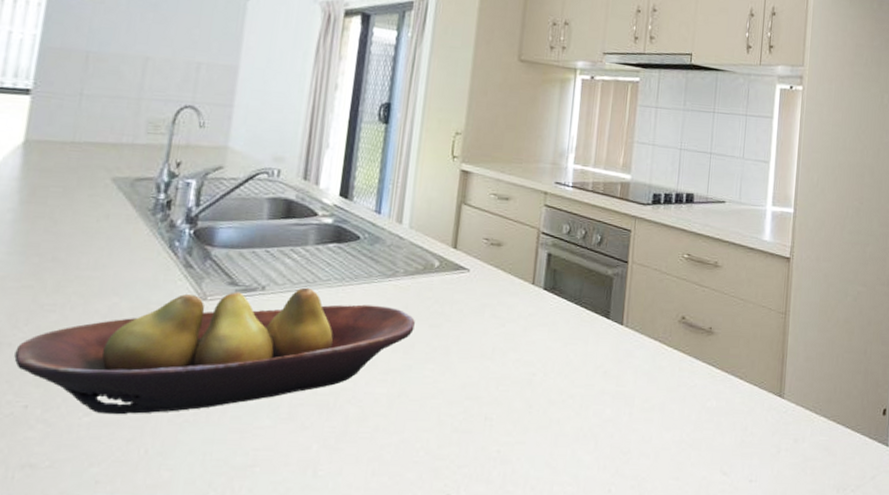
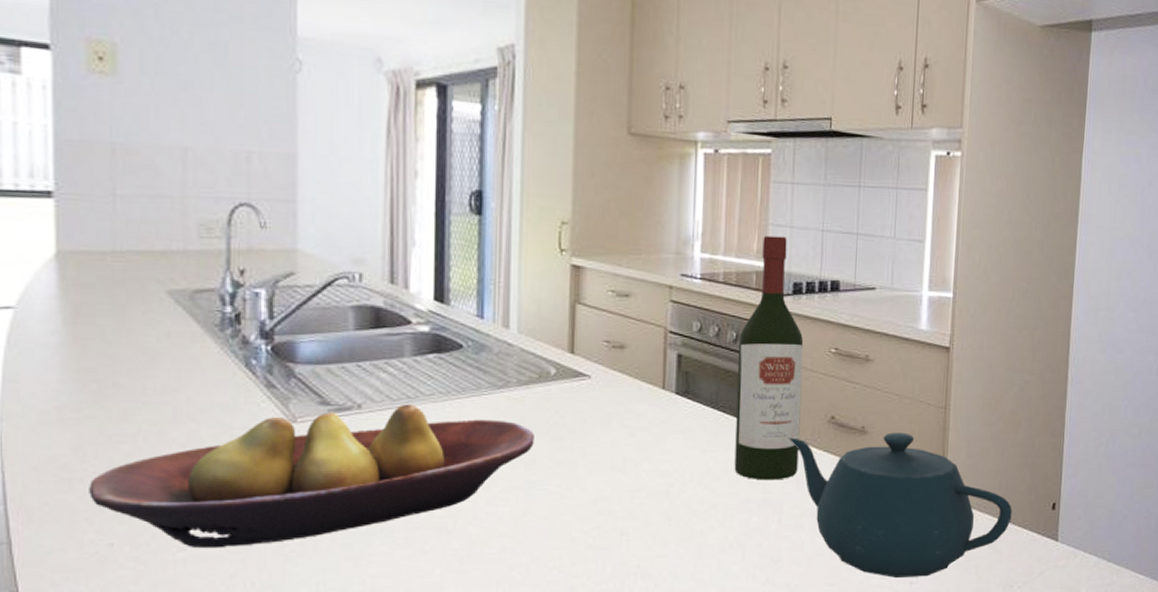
wine bottle: none [592,151,660,375] -> present [734,235,804,481]
teapot: none [642,334,846,475] -> present [788,432,1012,578]

